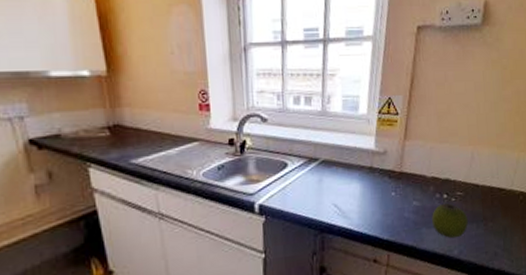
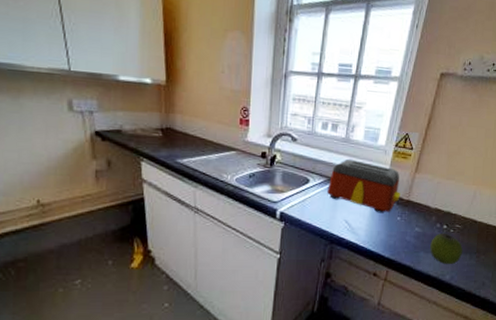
toaster: none [309,133,392,191] -> present [327,158,400,213]

